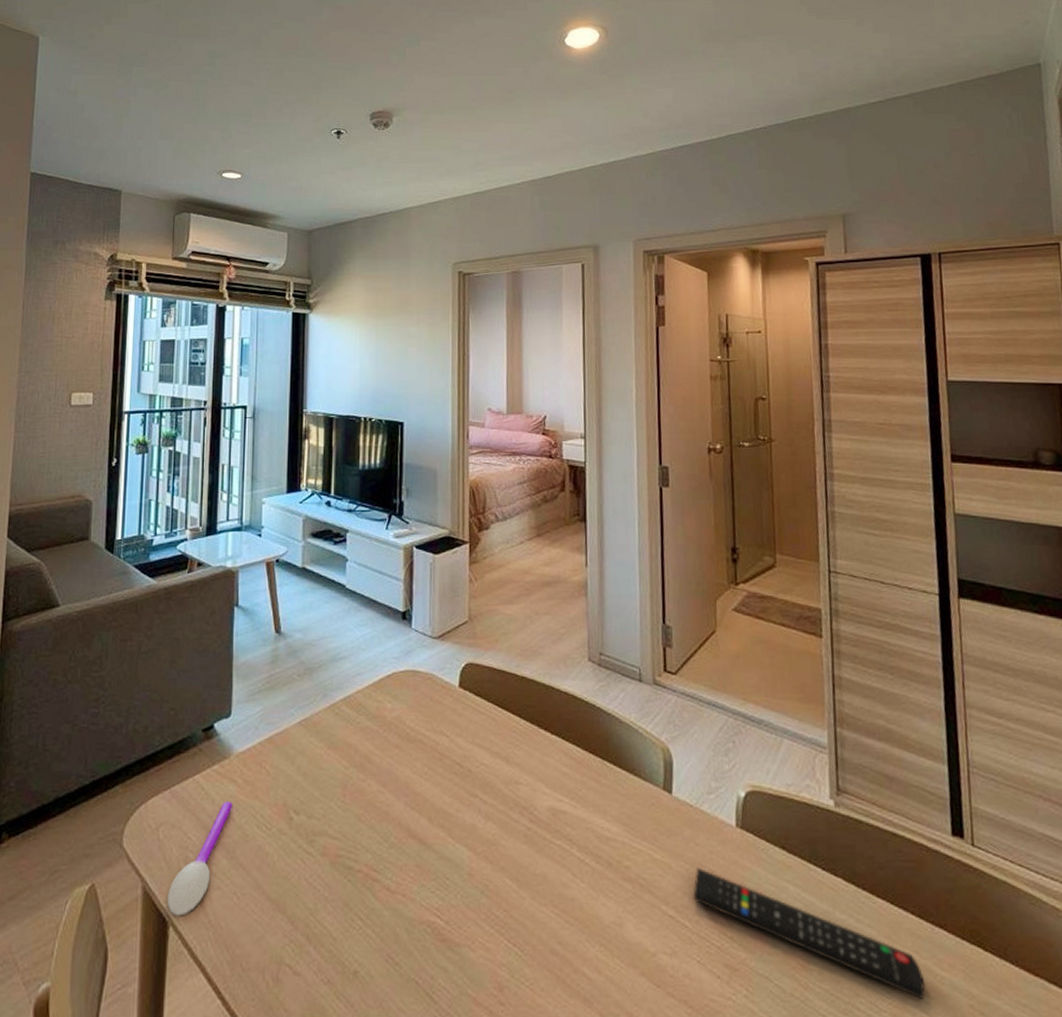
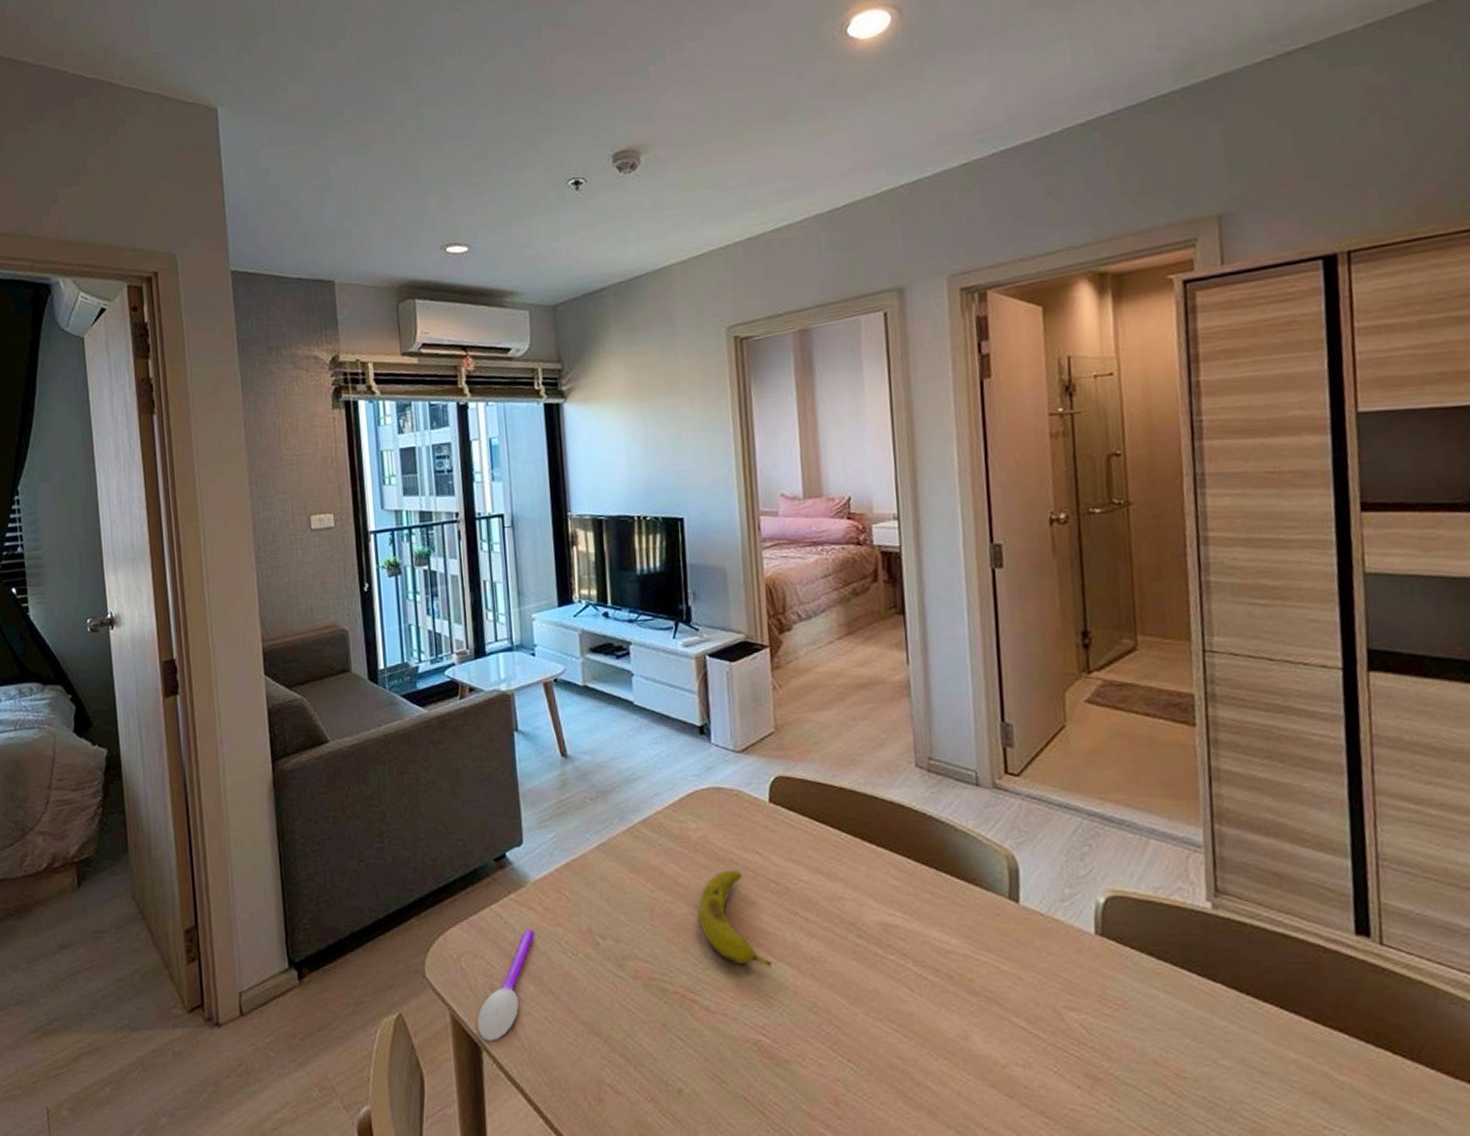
fruit: none [388,750,451,847] -> present [698,869,772,966]
remote control: present [693,866,926,999] -> none [1047,977,1321,1104]

